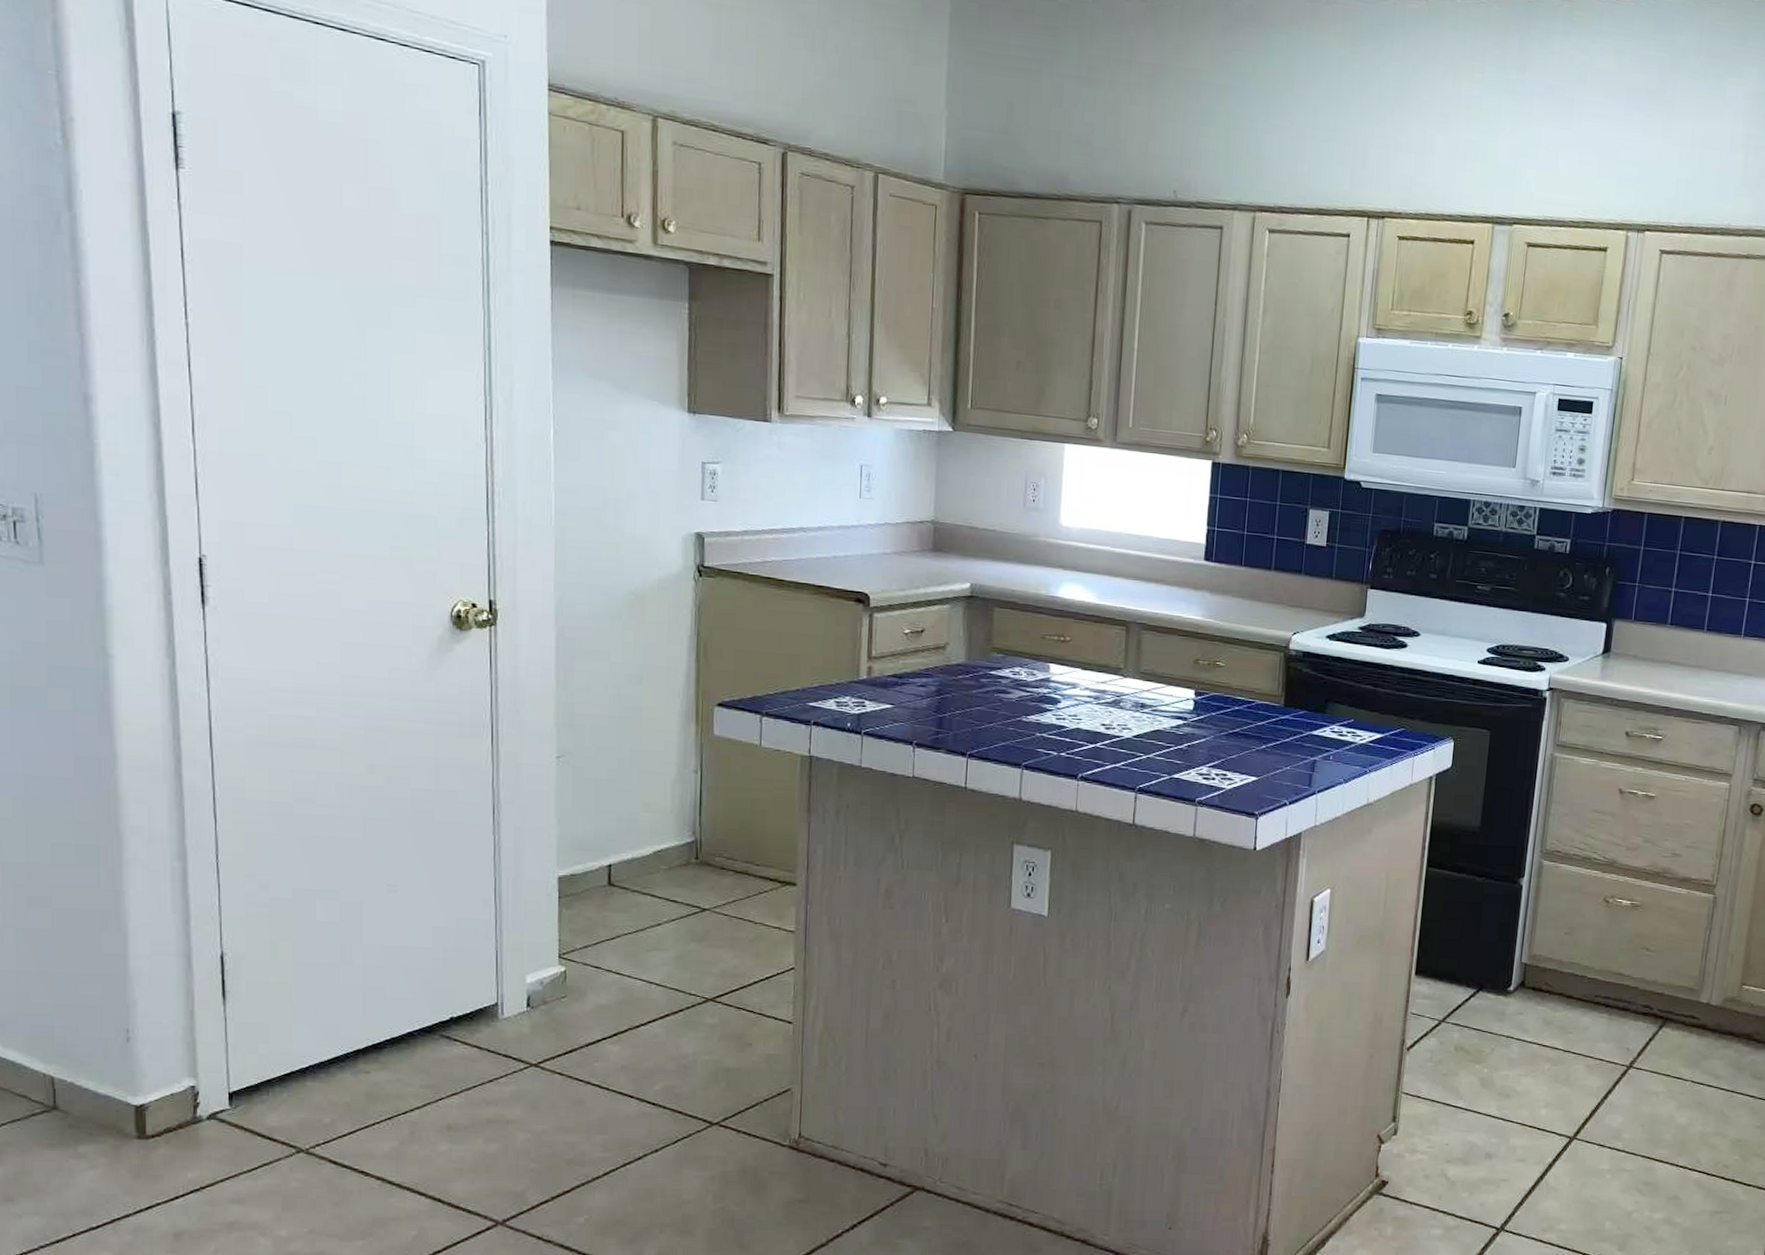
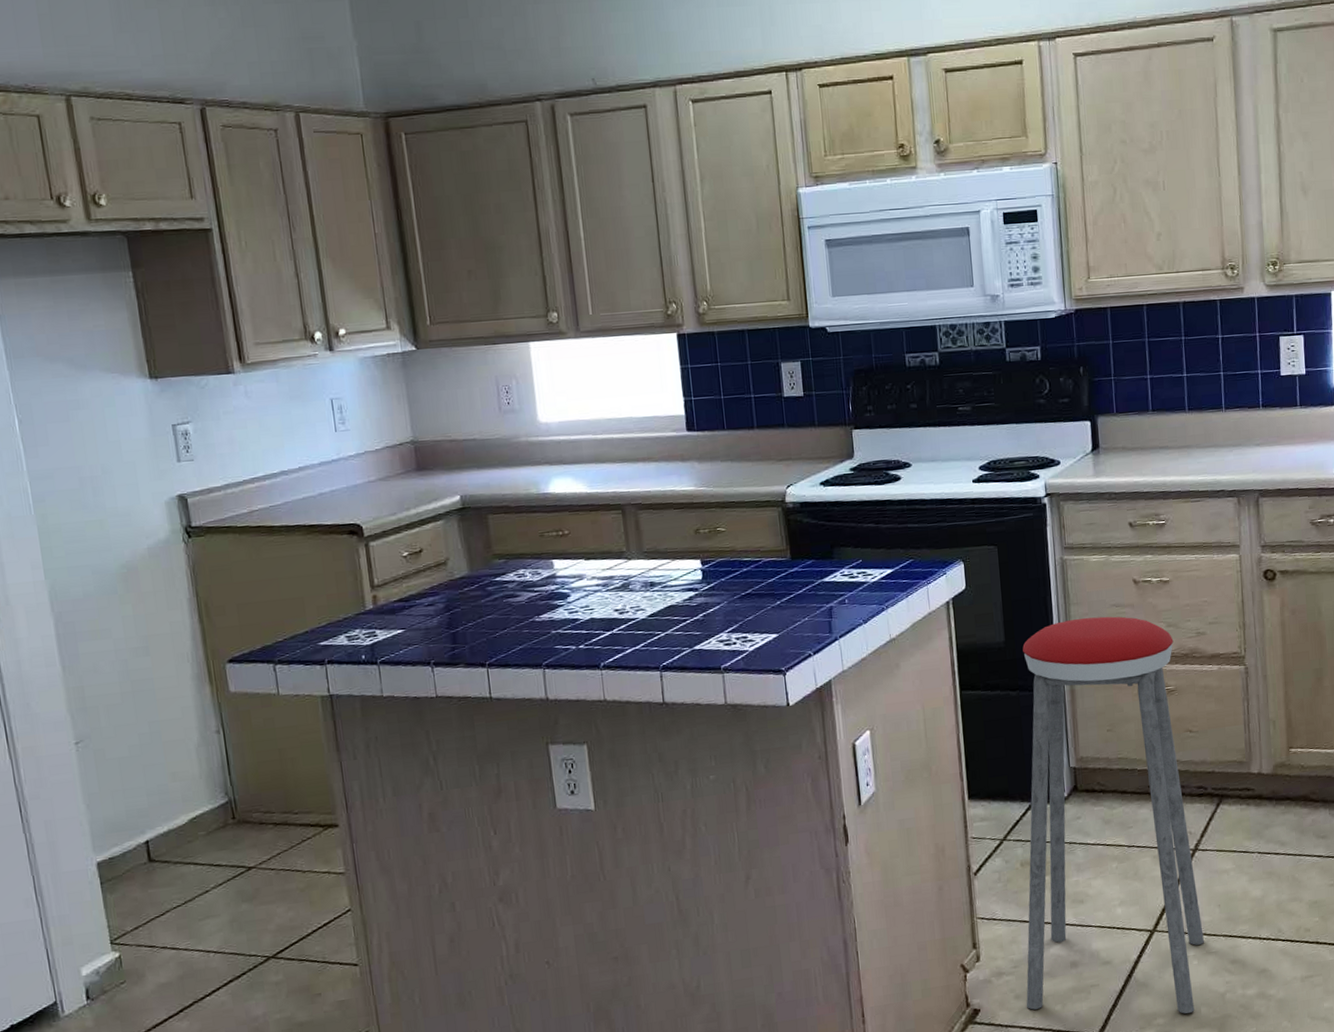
music stool: none [1435,817,1648,1226] -> present [1022,616,1204,1014]

